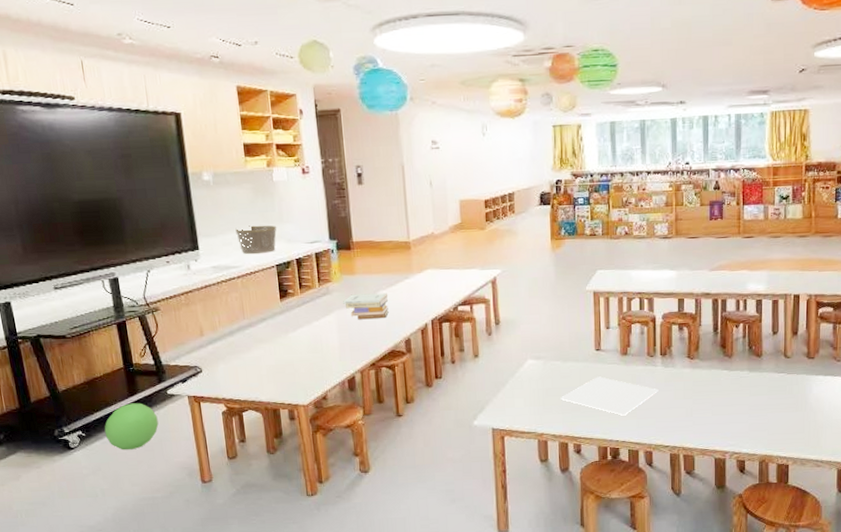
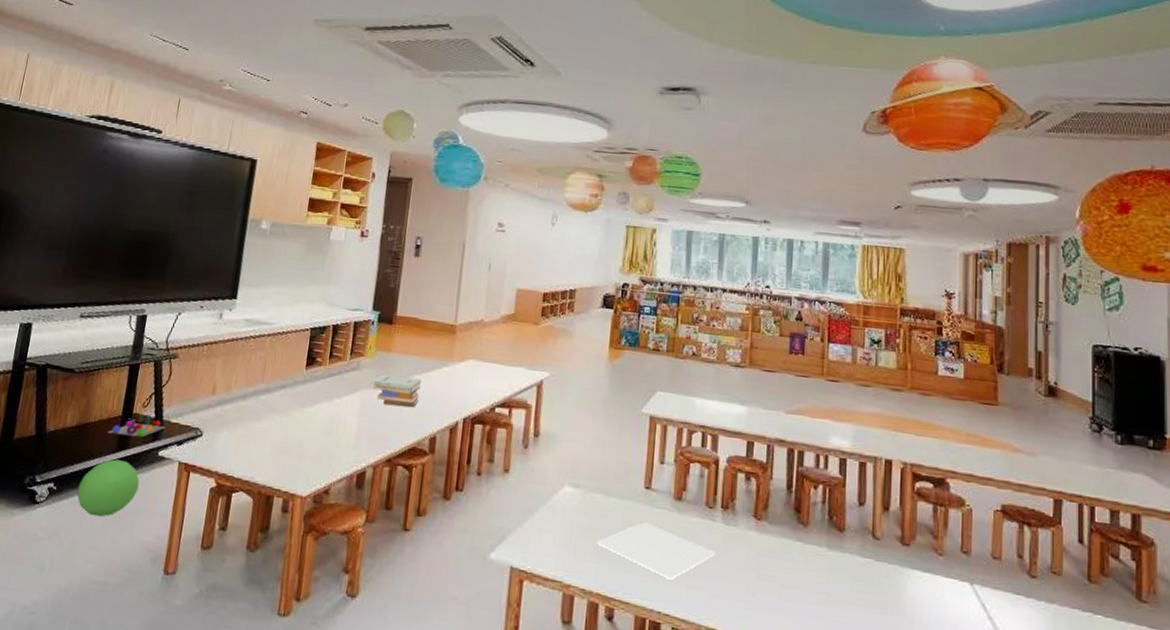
toy blocks: none [116,362,168,384] -> present [108,413,166,438]
basket: present [236,225,277,255] -> none [279,283,322,314]

